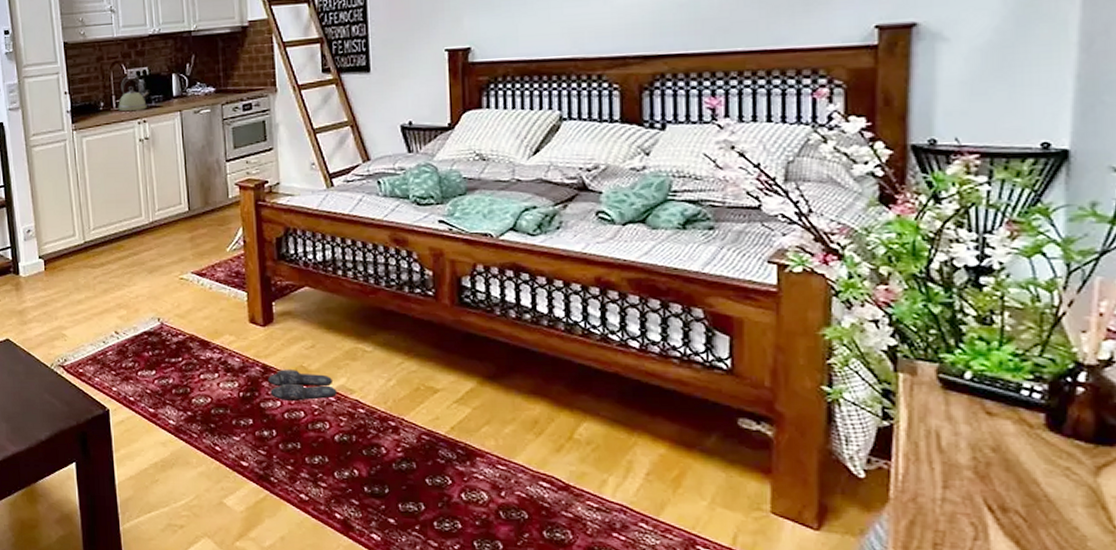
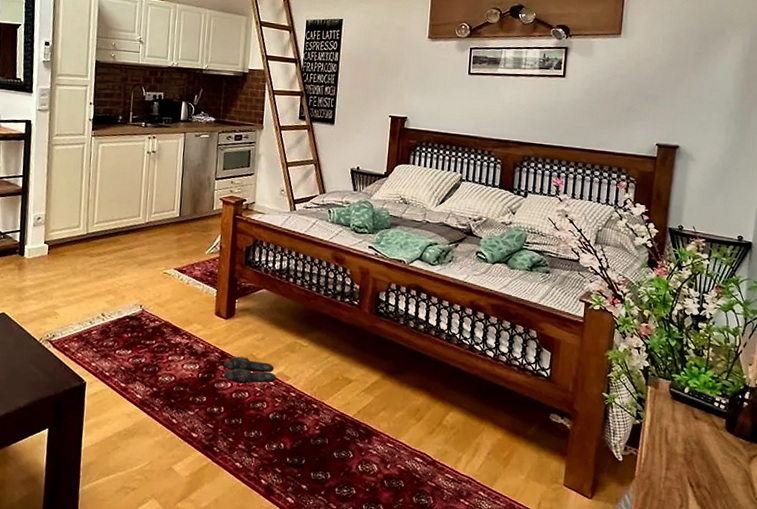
kettle: present [117,75,150,112] -> none [132,97,163,128]

